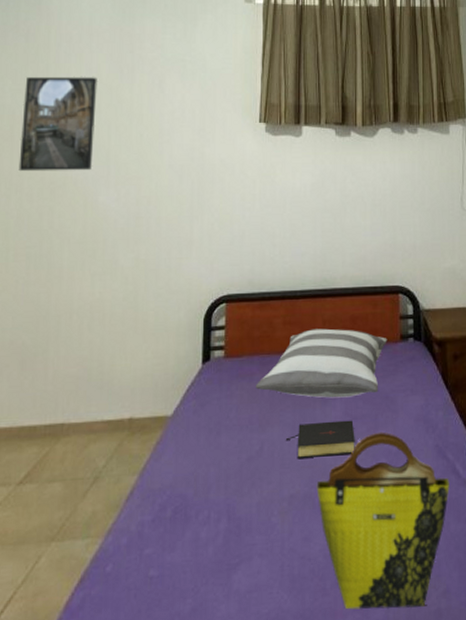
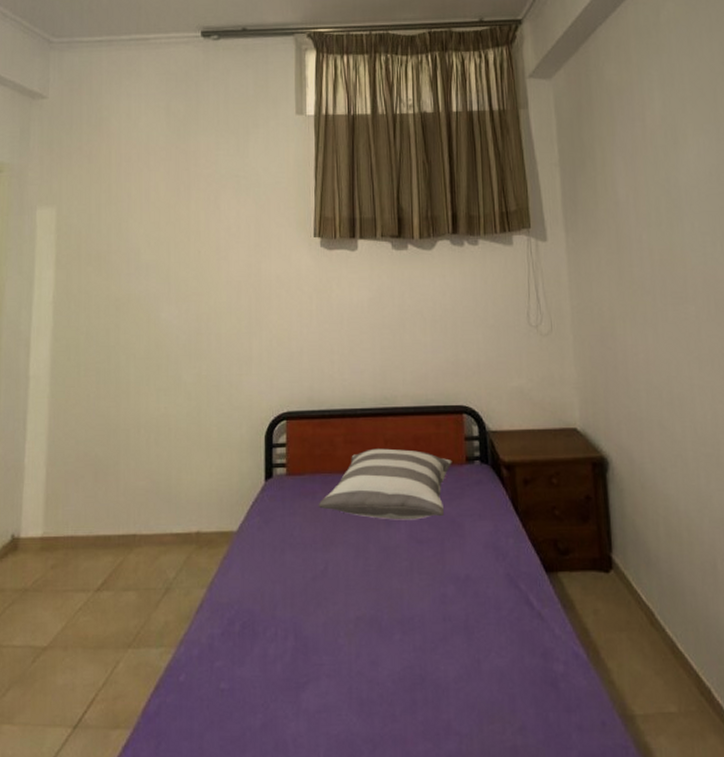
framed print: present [18,76,97,172] -> none [86,194,156,289]
bible: present [285,420,355,458] -> none [349,543,422,580]
tote bag: present [316,432,450,610] -> none [382,557,523,743]

